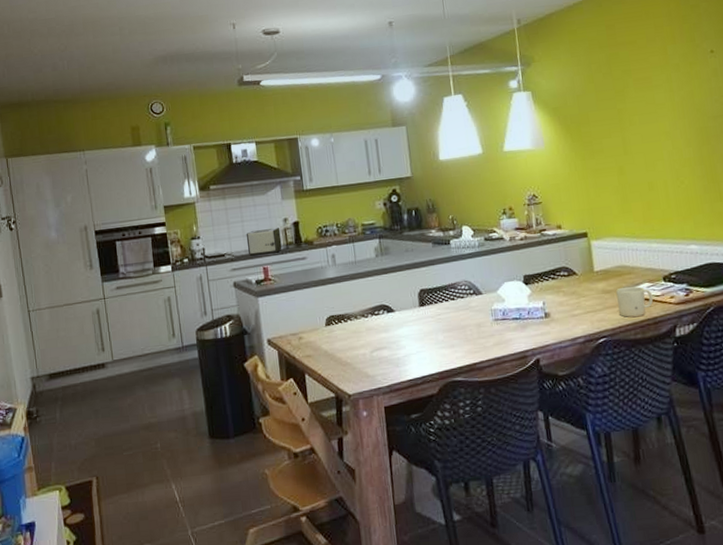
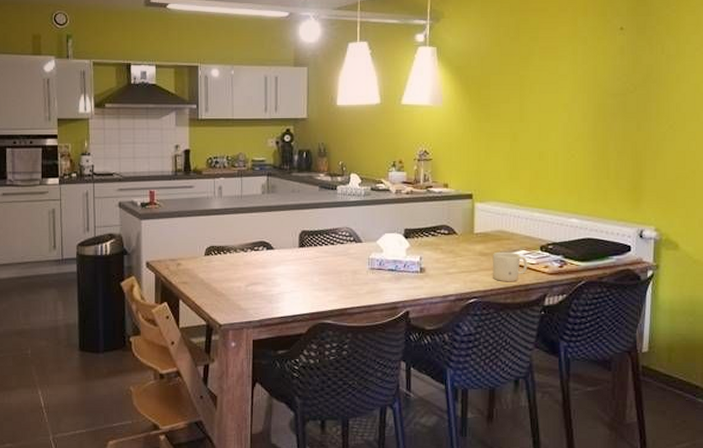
toaster: present [246,228,282,257] -> none [136,154,171,179]

